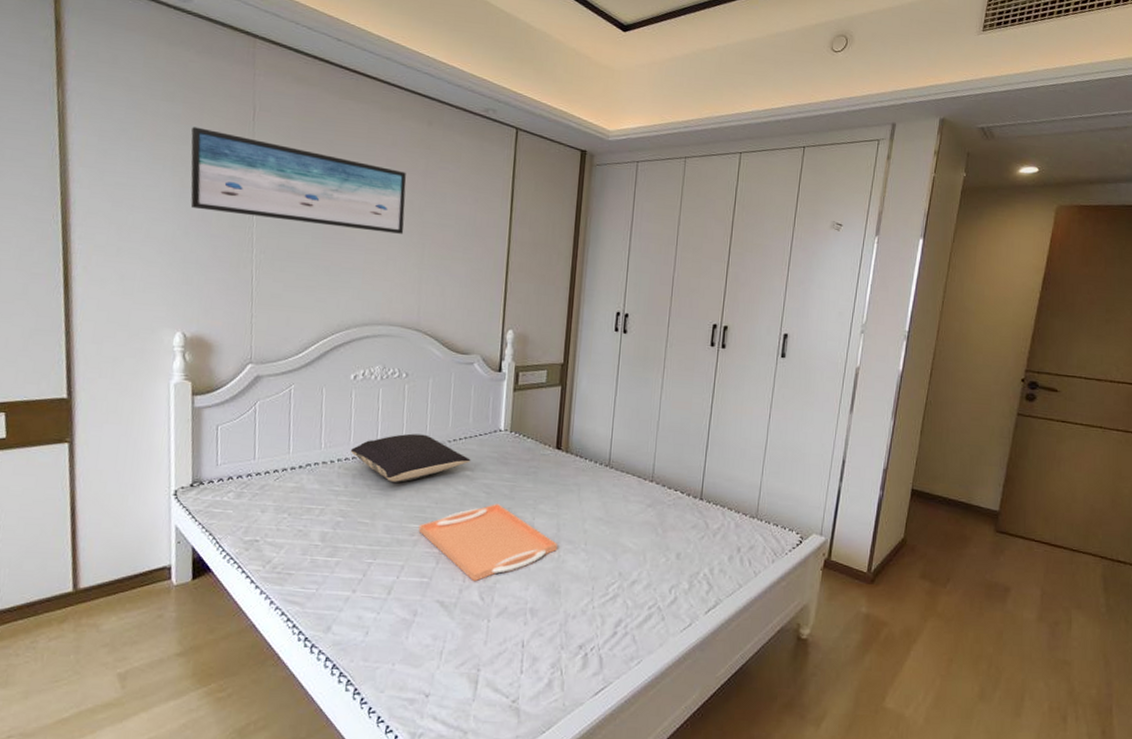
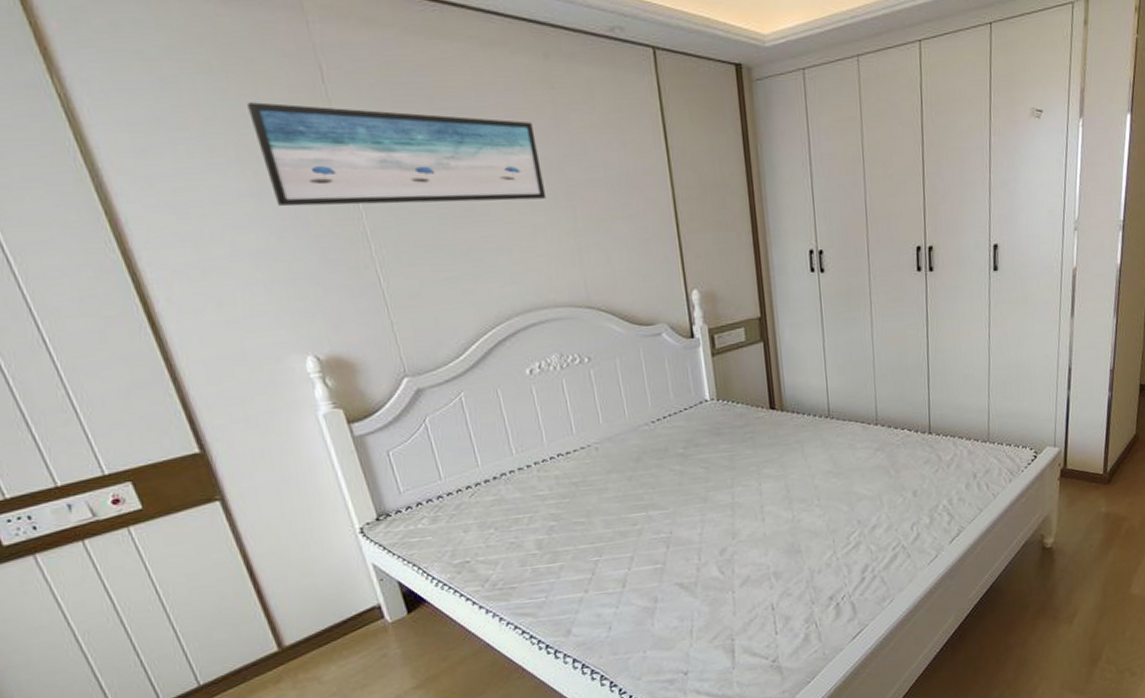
pillow: present [351,433,471,482] -> none [547,419,681,476]
serving tray: present [418,504,558,582] -> none [640,477,791,558]

